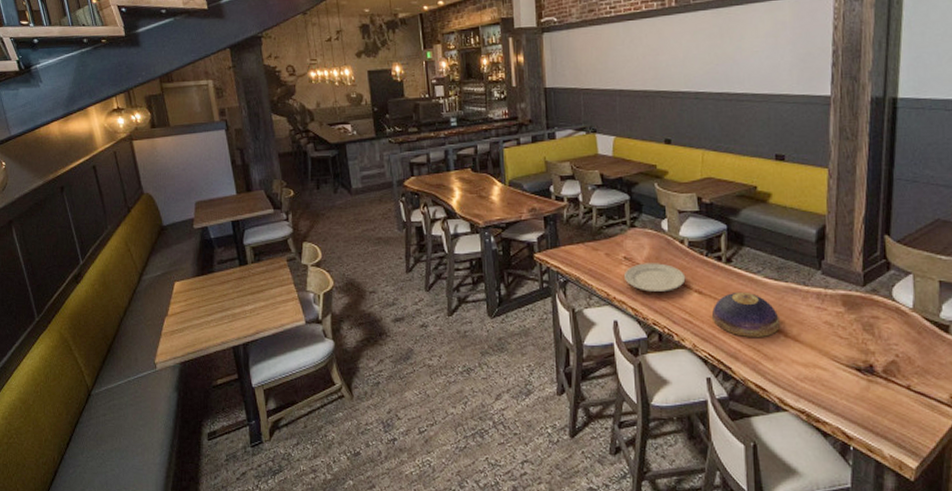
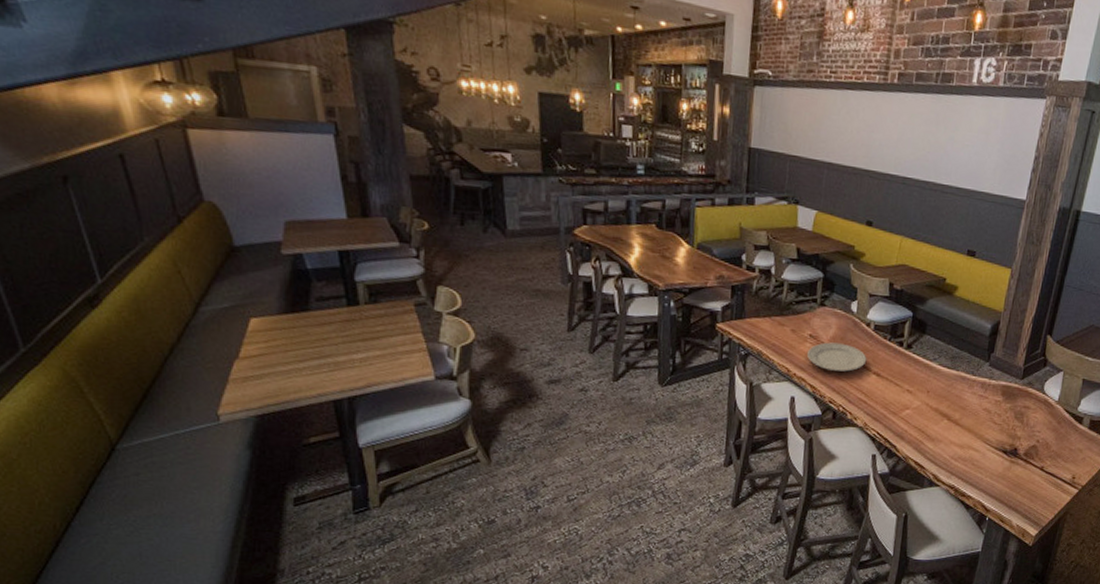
decorative bowl: present [711,291,780,337] -> none [885,376,946,420]

